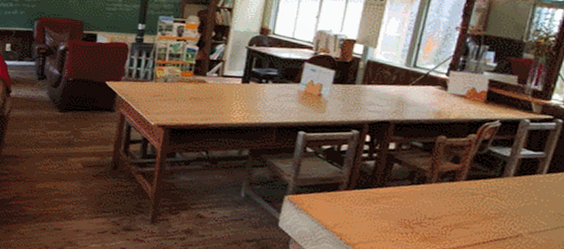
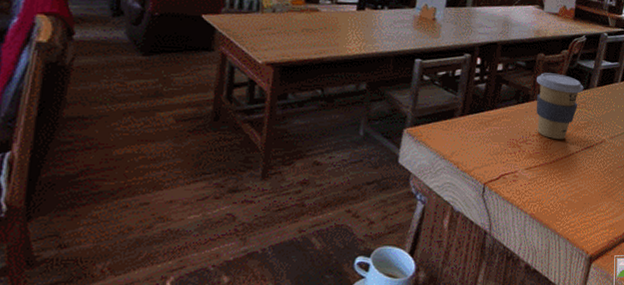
coffee cup: none [434,155,496,228] -> present [537,73,584,140]

